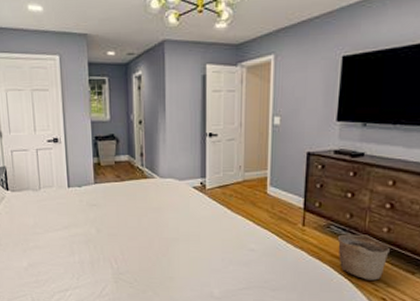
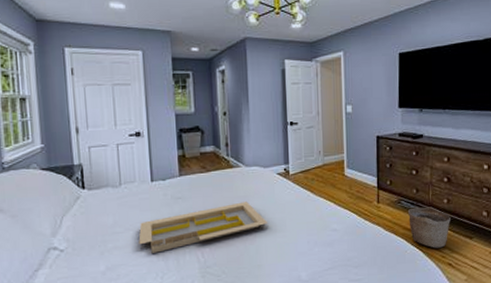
serving tray: none [56,213,181,256] -> present [138,202,267,254]

